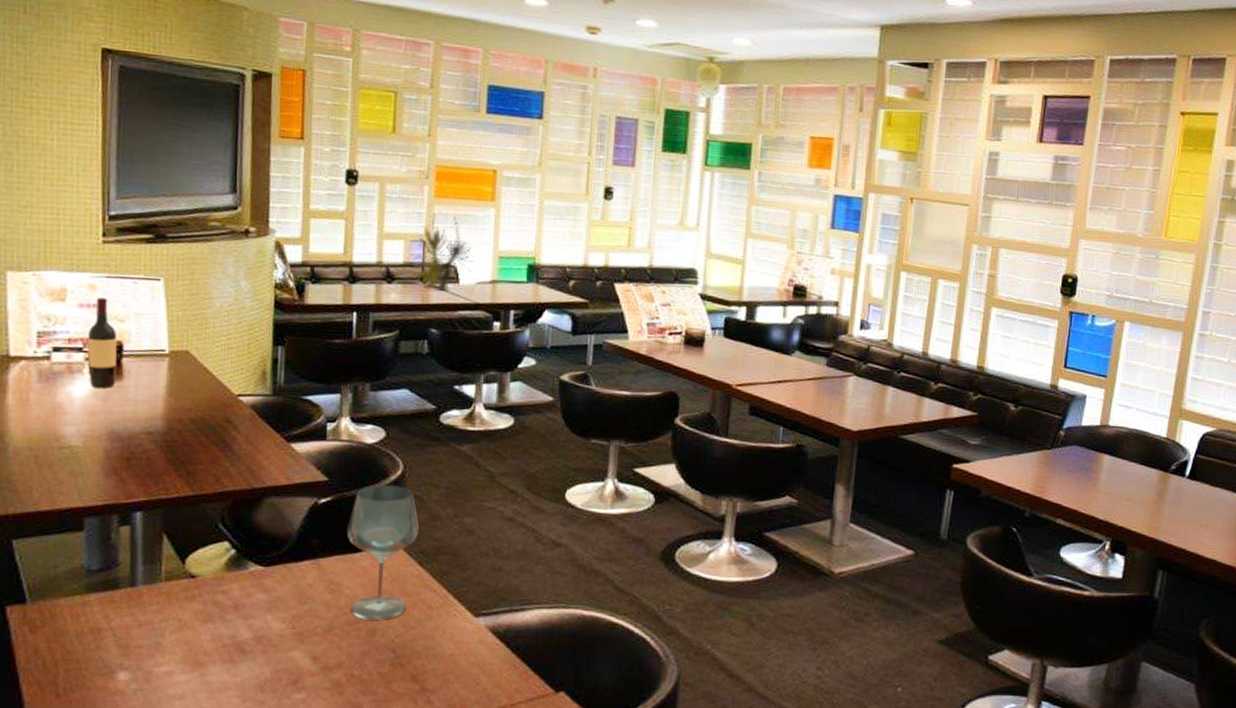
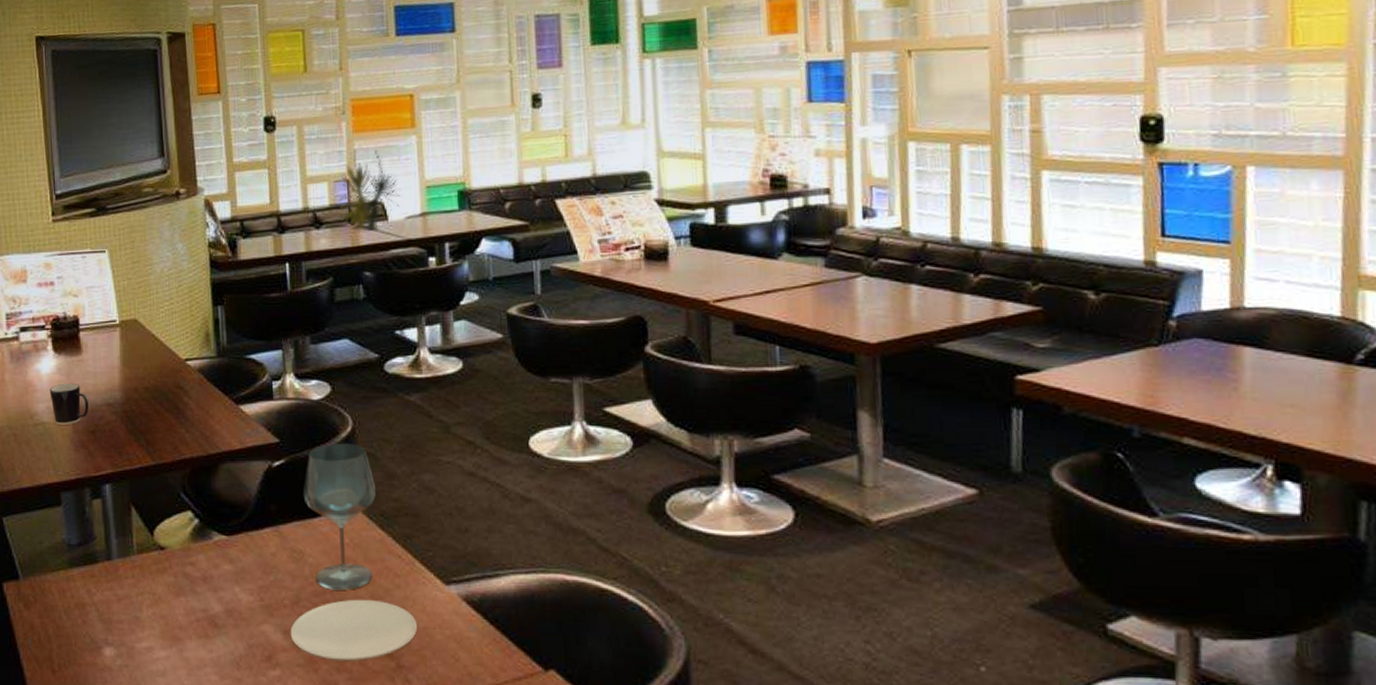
mug: none [81,408,125,451] -> present [49,383,88,426]
wine bottle: present [87,297,118,388] -> none [48,275,75,363]
plate: none [319,628,444,685] -> present [290,599,417,662]

